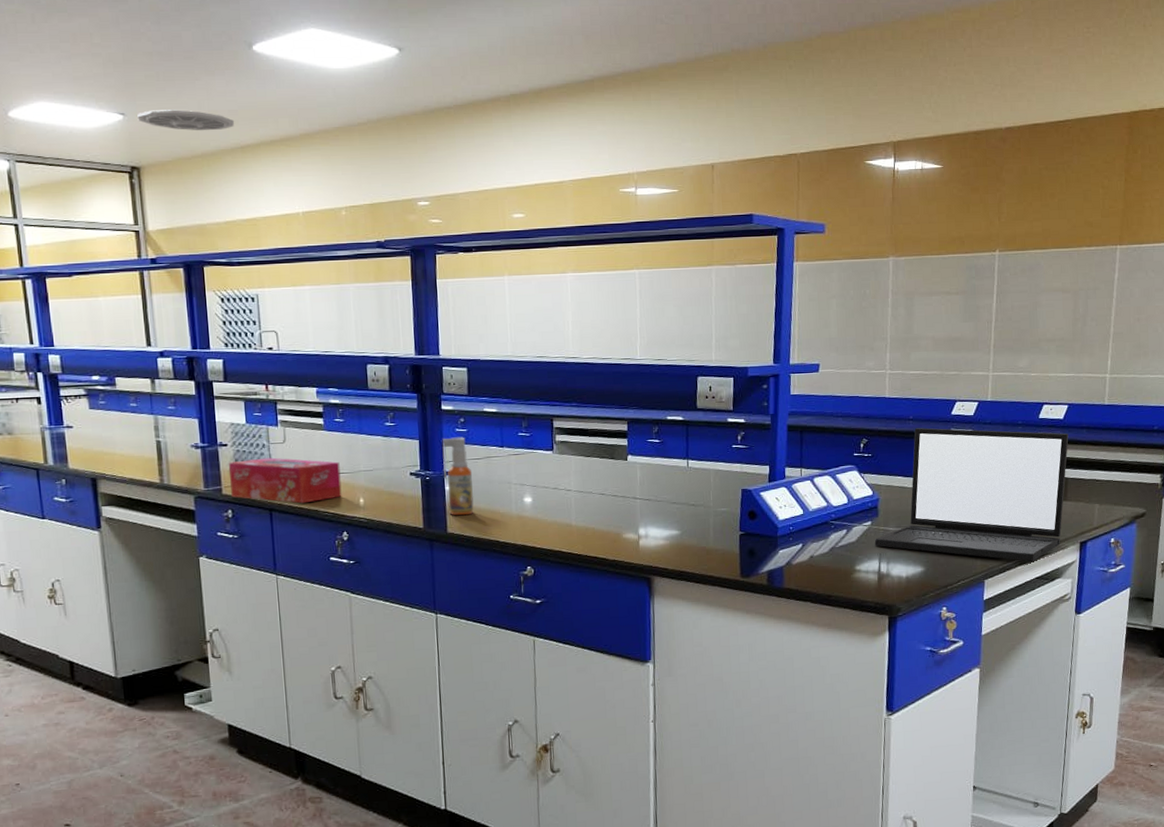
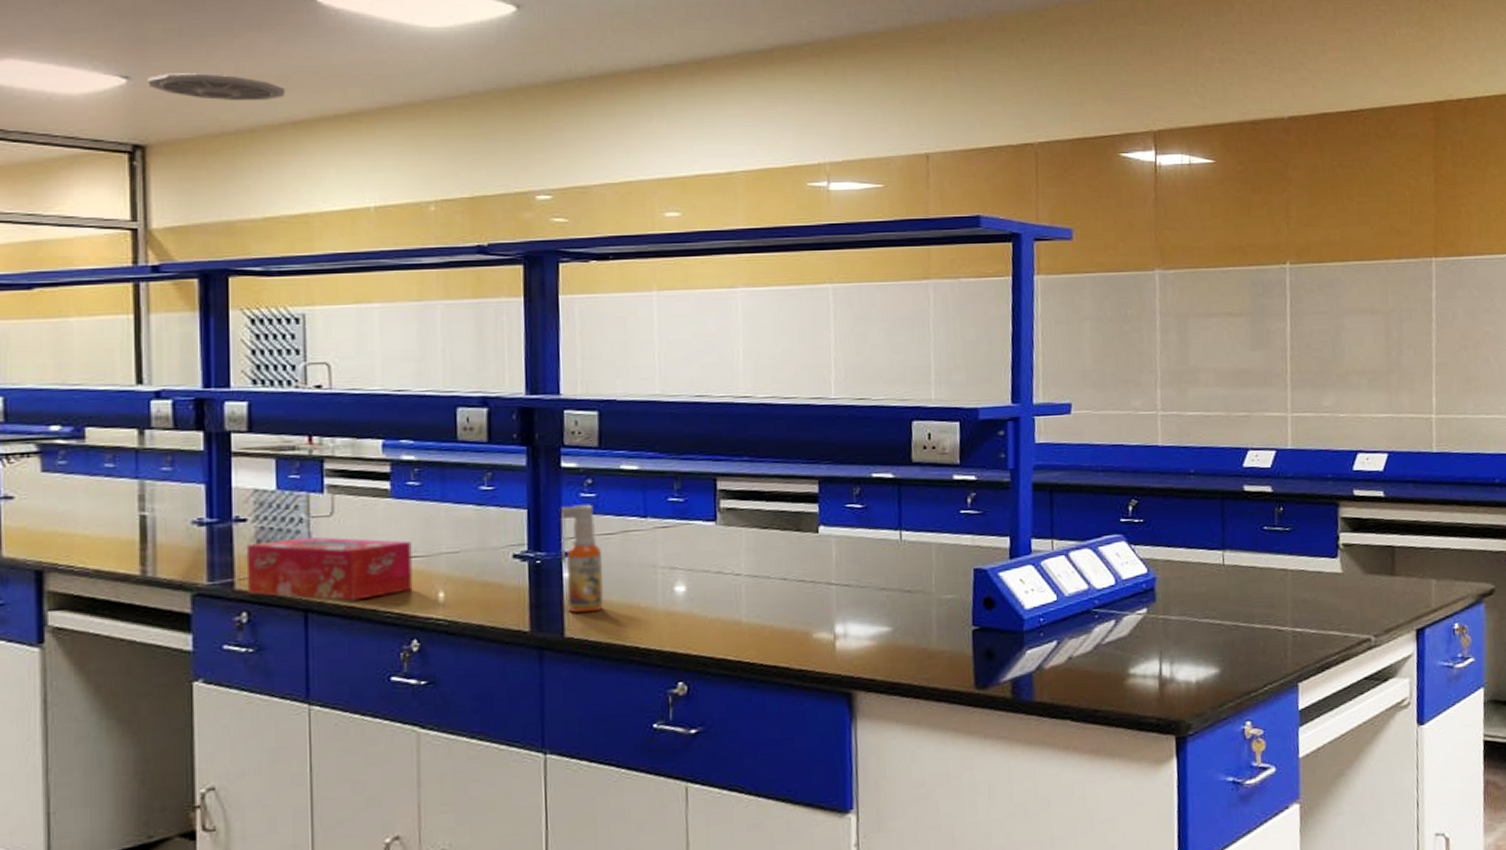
laptop: present [874,428,1069,562] -> none [1152,484,1392,657]

